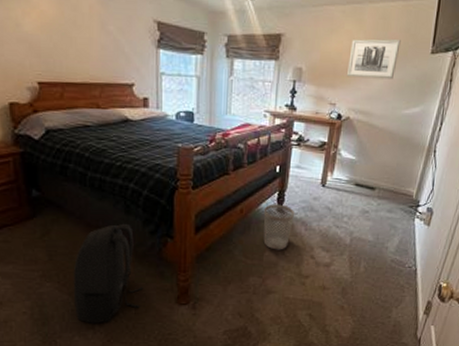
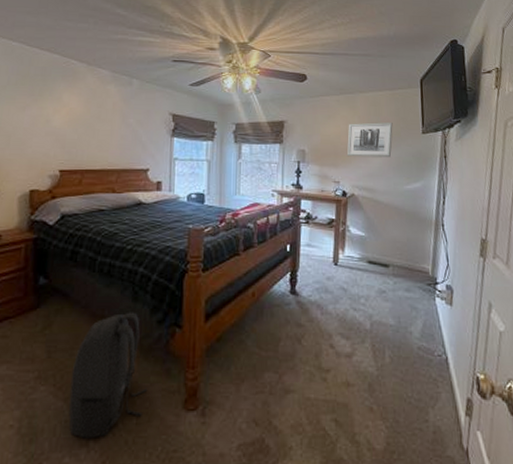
wastebasket: present [263,204,294,250] -> none [276,285,308,339]

